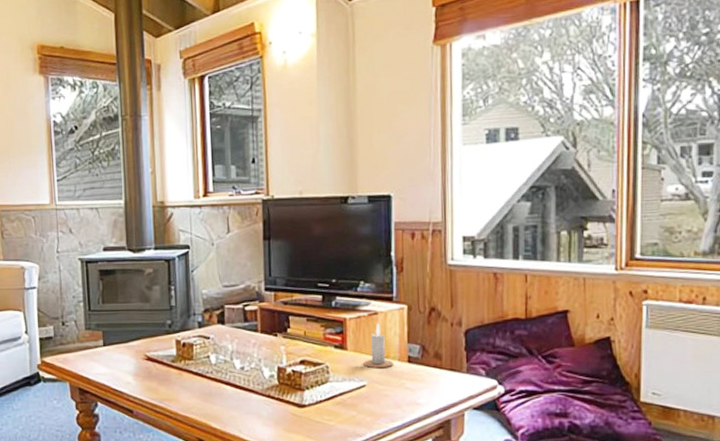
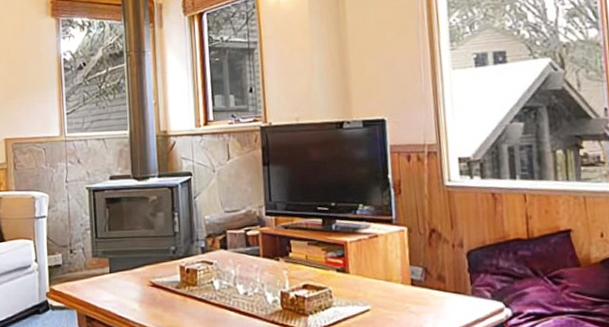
candle: present [363,323,394,369] -> none [366,246,397,292]

